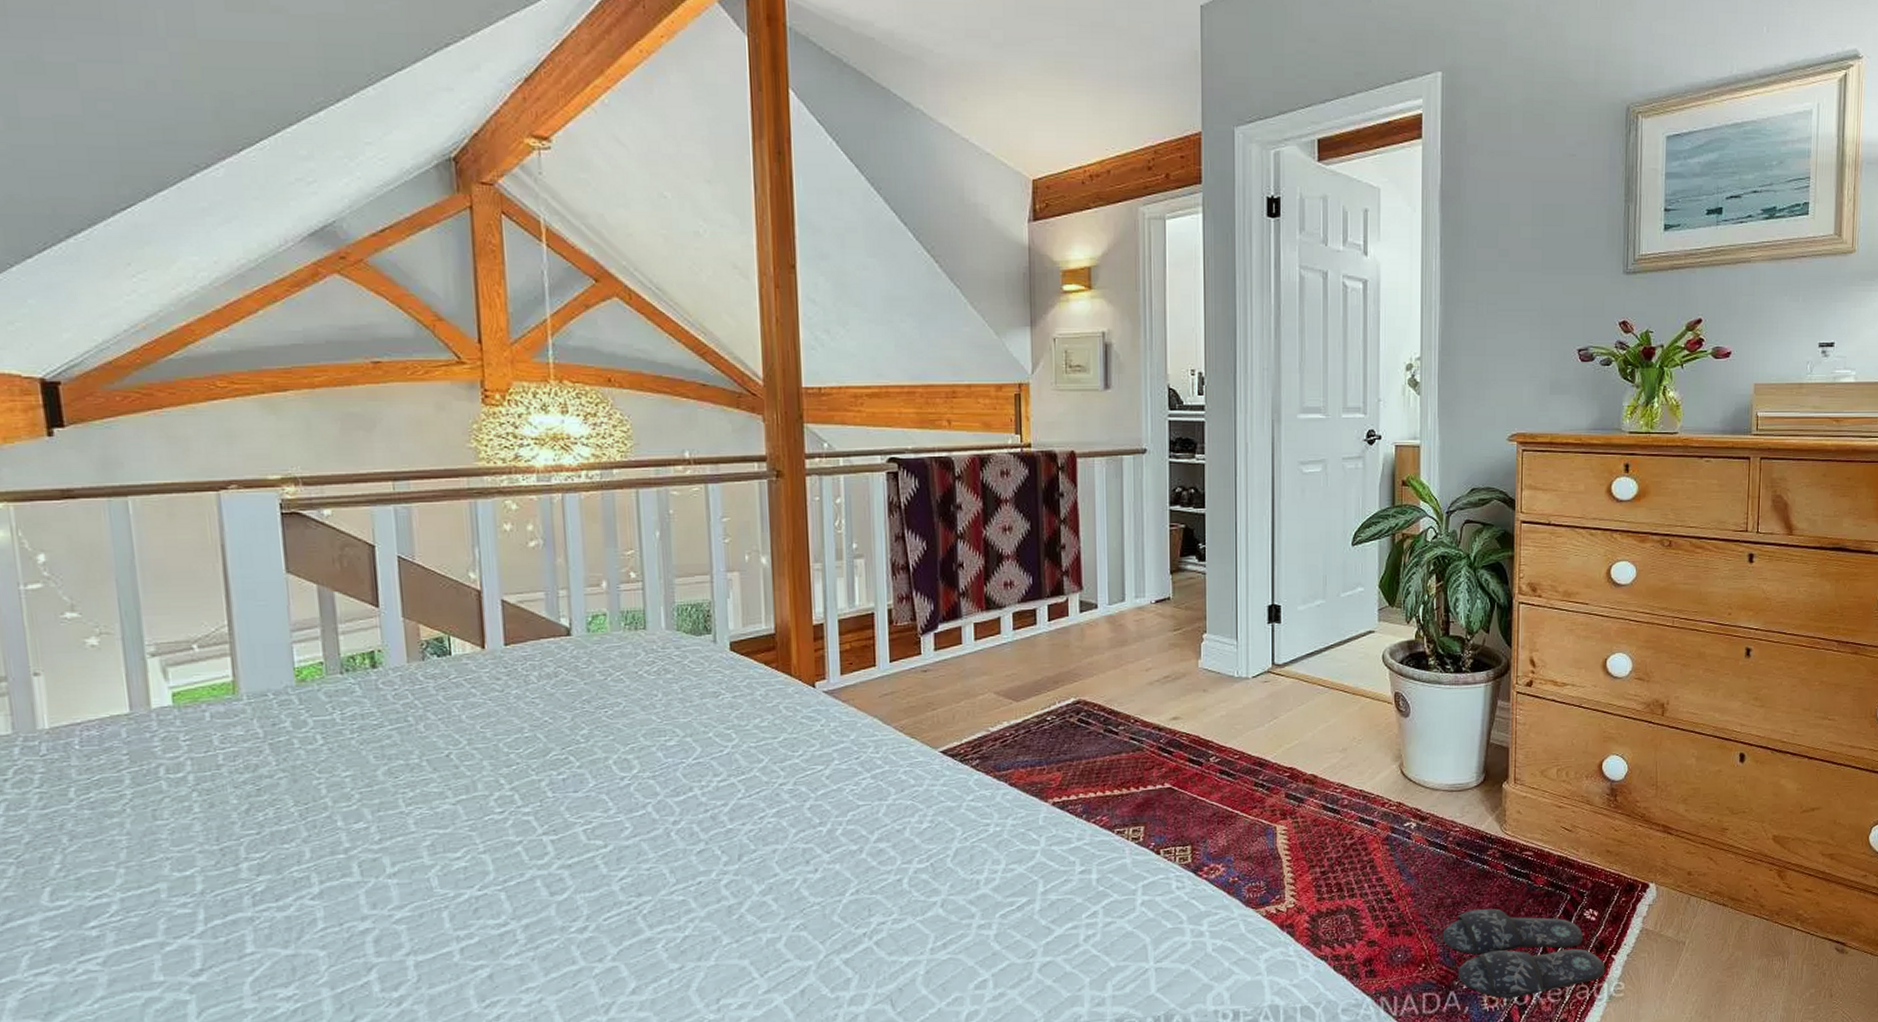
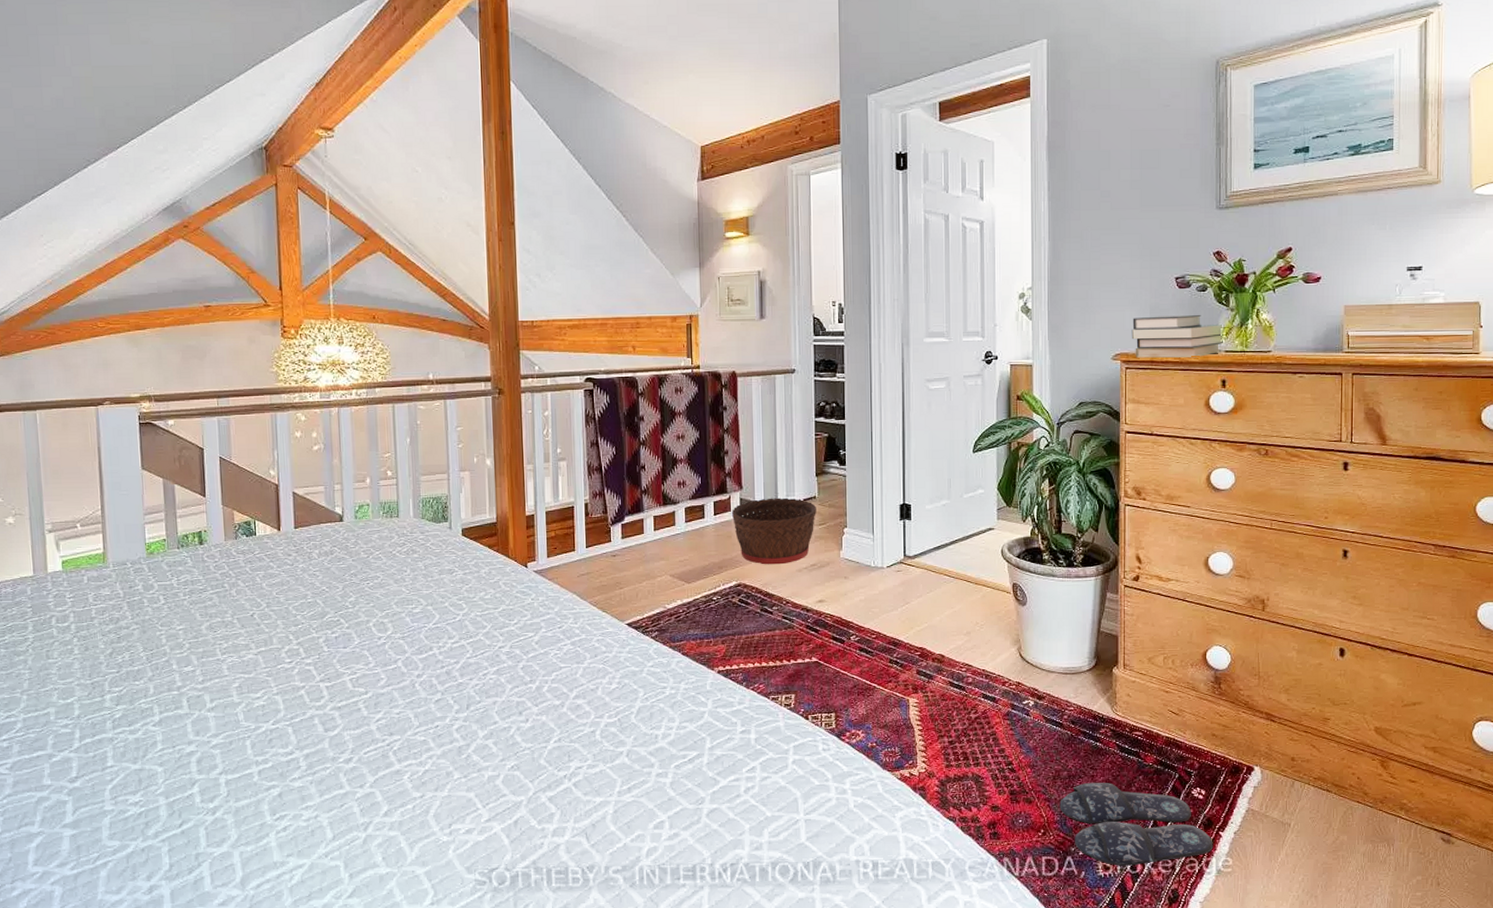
basket: none [1069,599,1171,678] -> present [731,497,816,565]
books: none [1529,391,1629,440] -> present [1131,314,1224,359]

